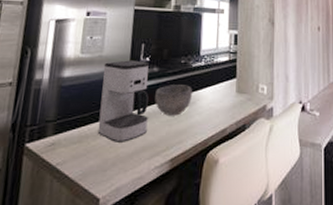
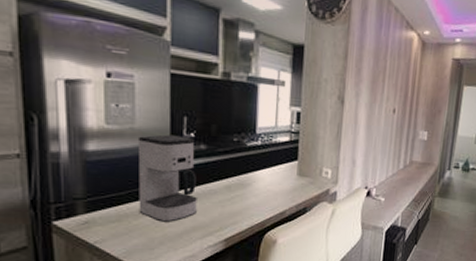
bowl: present [155,85,192,116] -> none [204,164,247,197]

